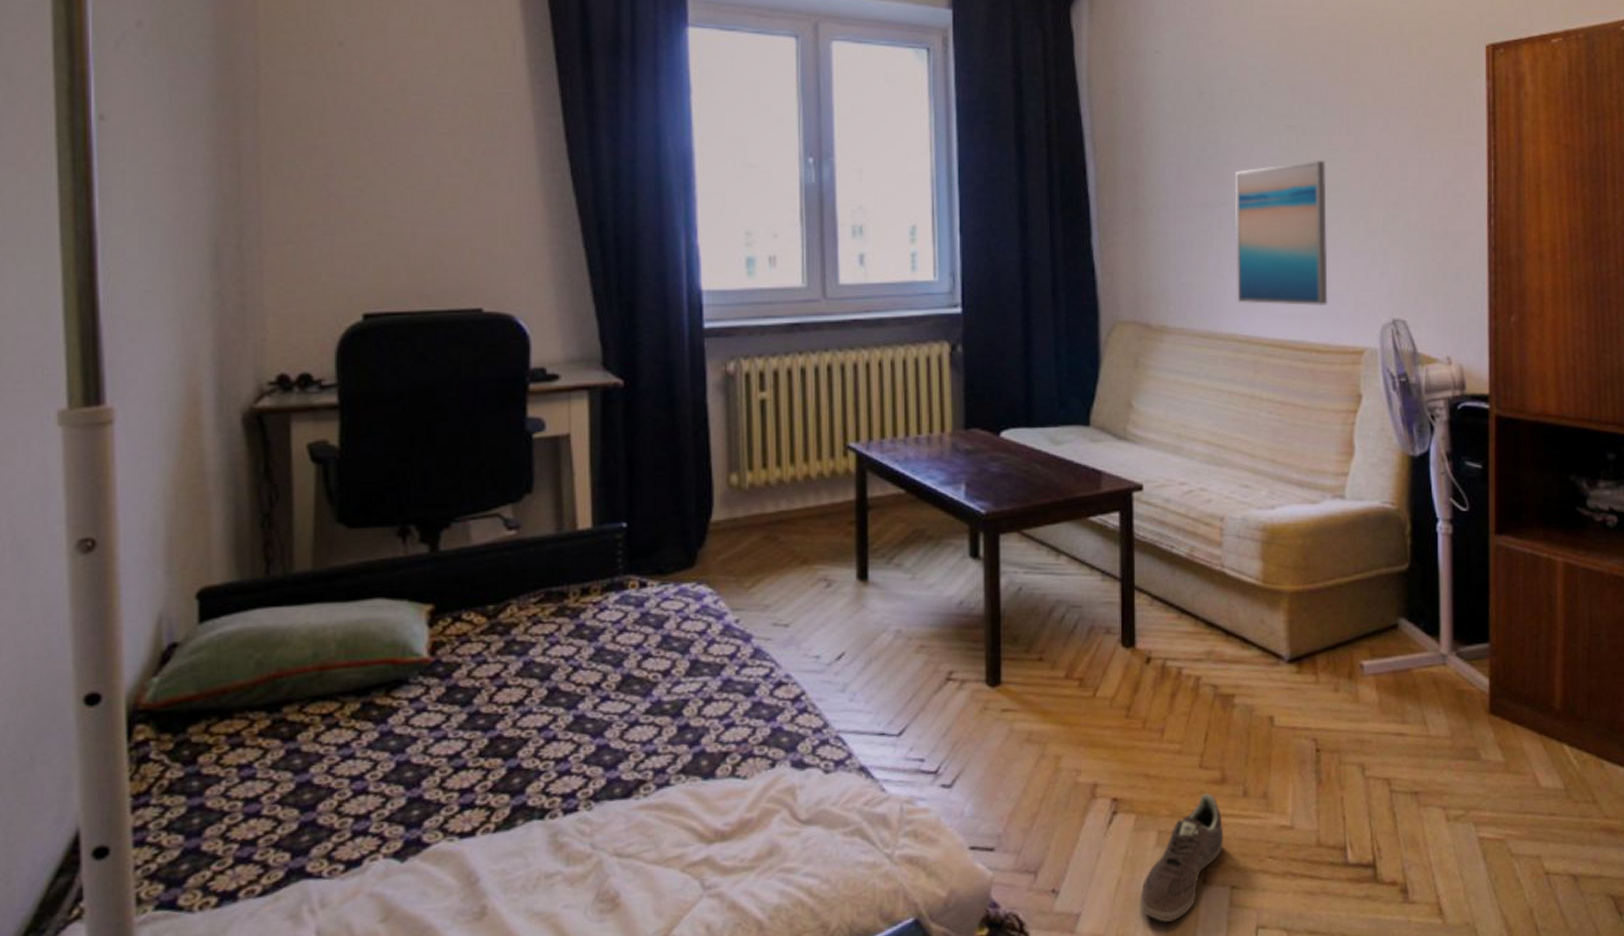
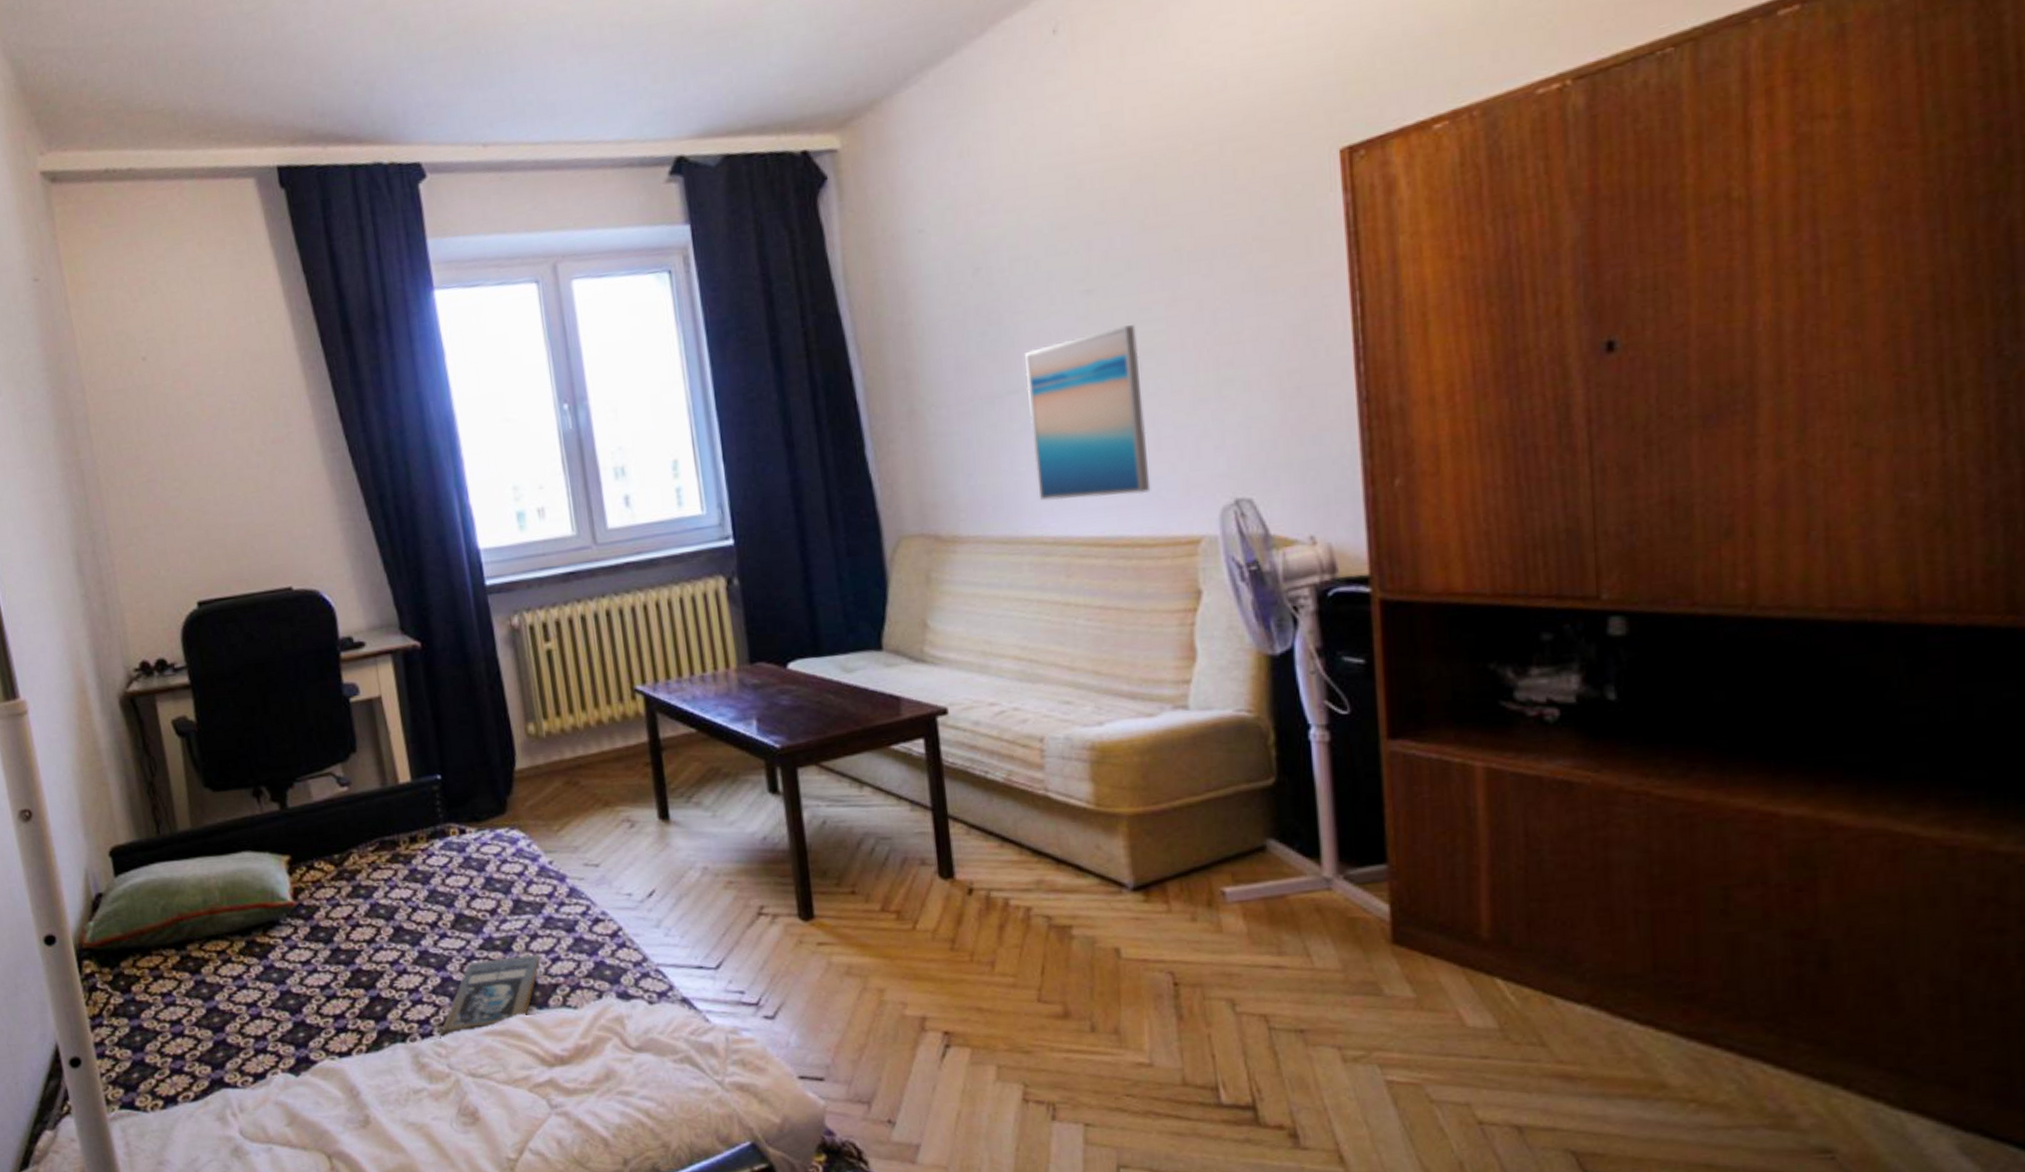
book: none [586,719,712,814] -> present [440,954,540,1039]
sneaker: present [1140,793,1223,922] -> none [983,1028,1072,1157]

